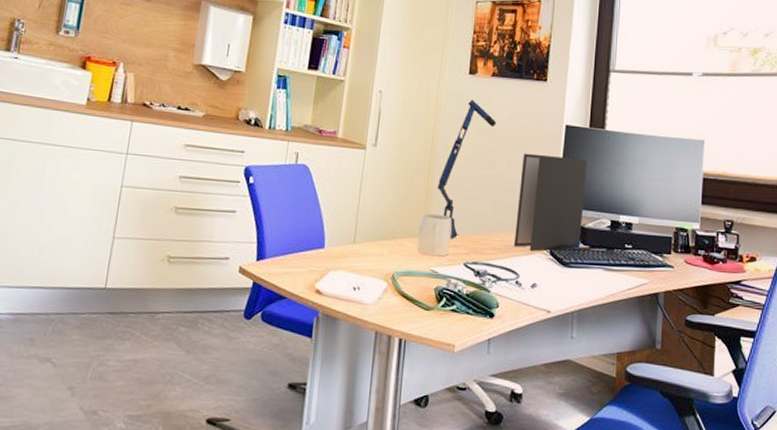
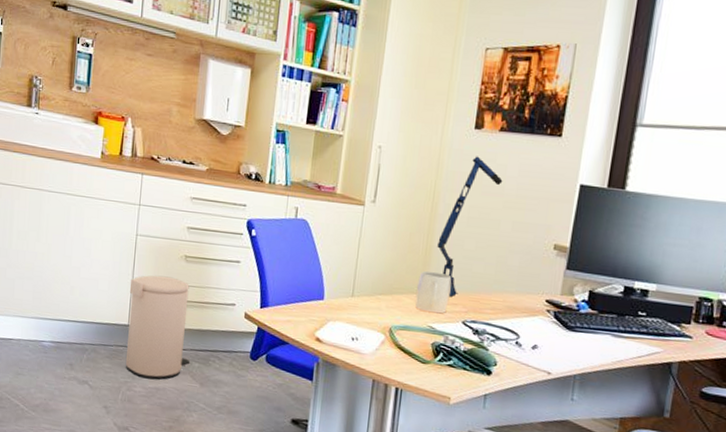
pedal bin: none [98,230,179,350] -> present [125,275,191,380]
binder: present [513,153,588,252] -> none [515,213,603,314]

